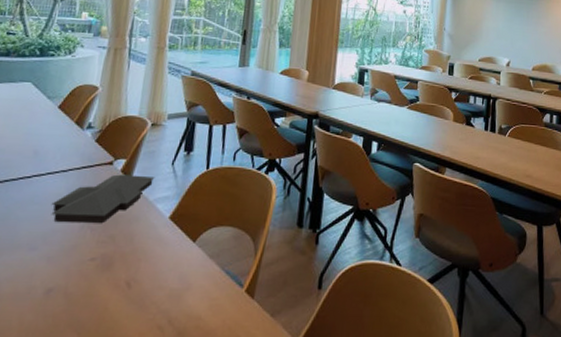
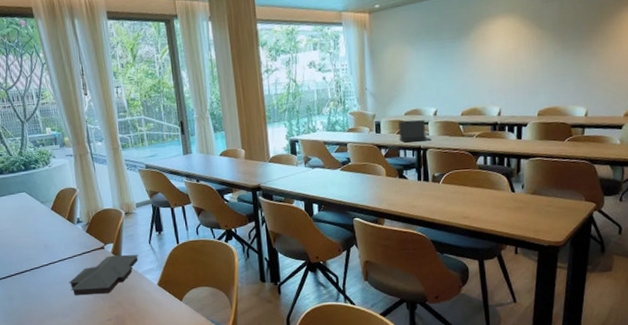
laptop: none [471,66,502,92] -> present [398,120,432,143]

